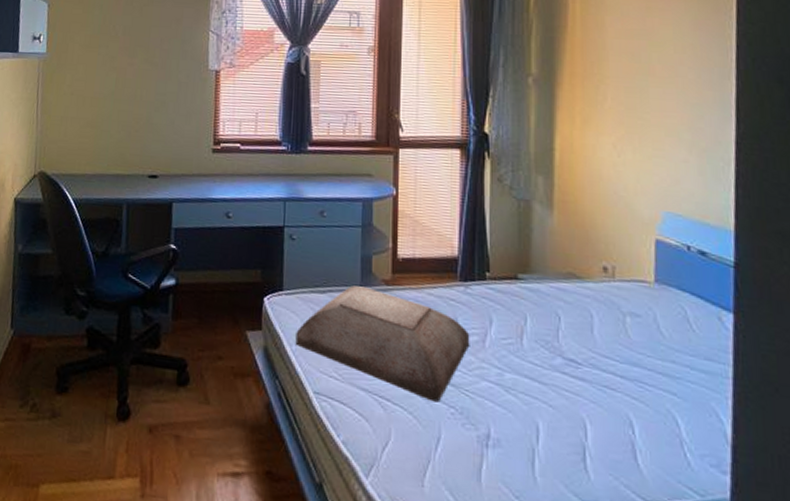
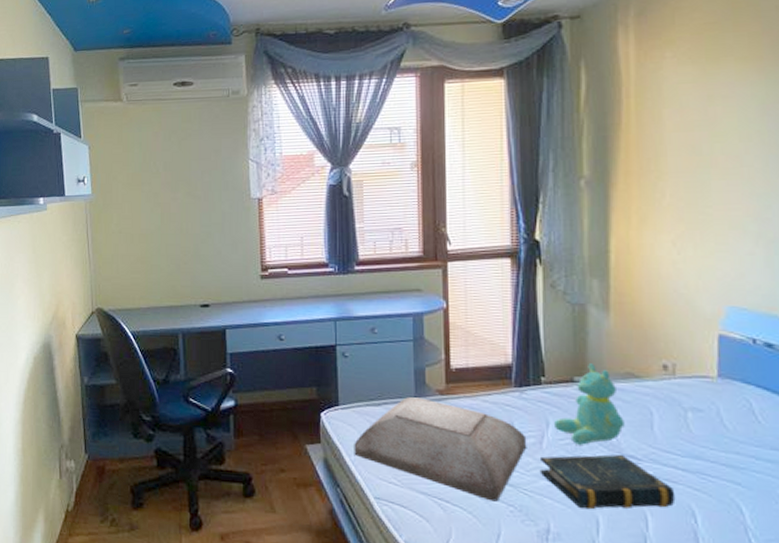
book: none [482,355,614,416] -> present [539,454,676,510]
teddy bear: none [496,261,566,346] -> present [553,363,625,445]

